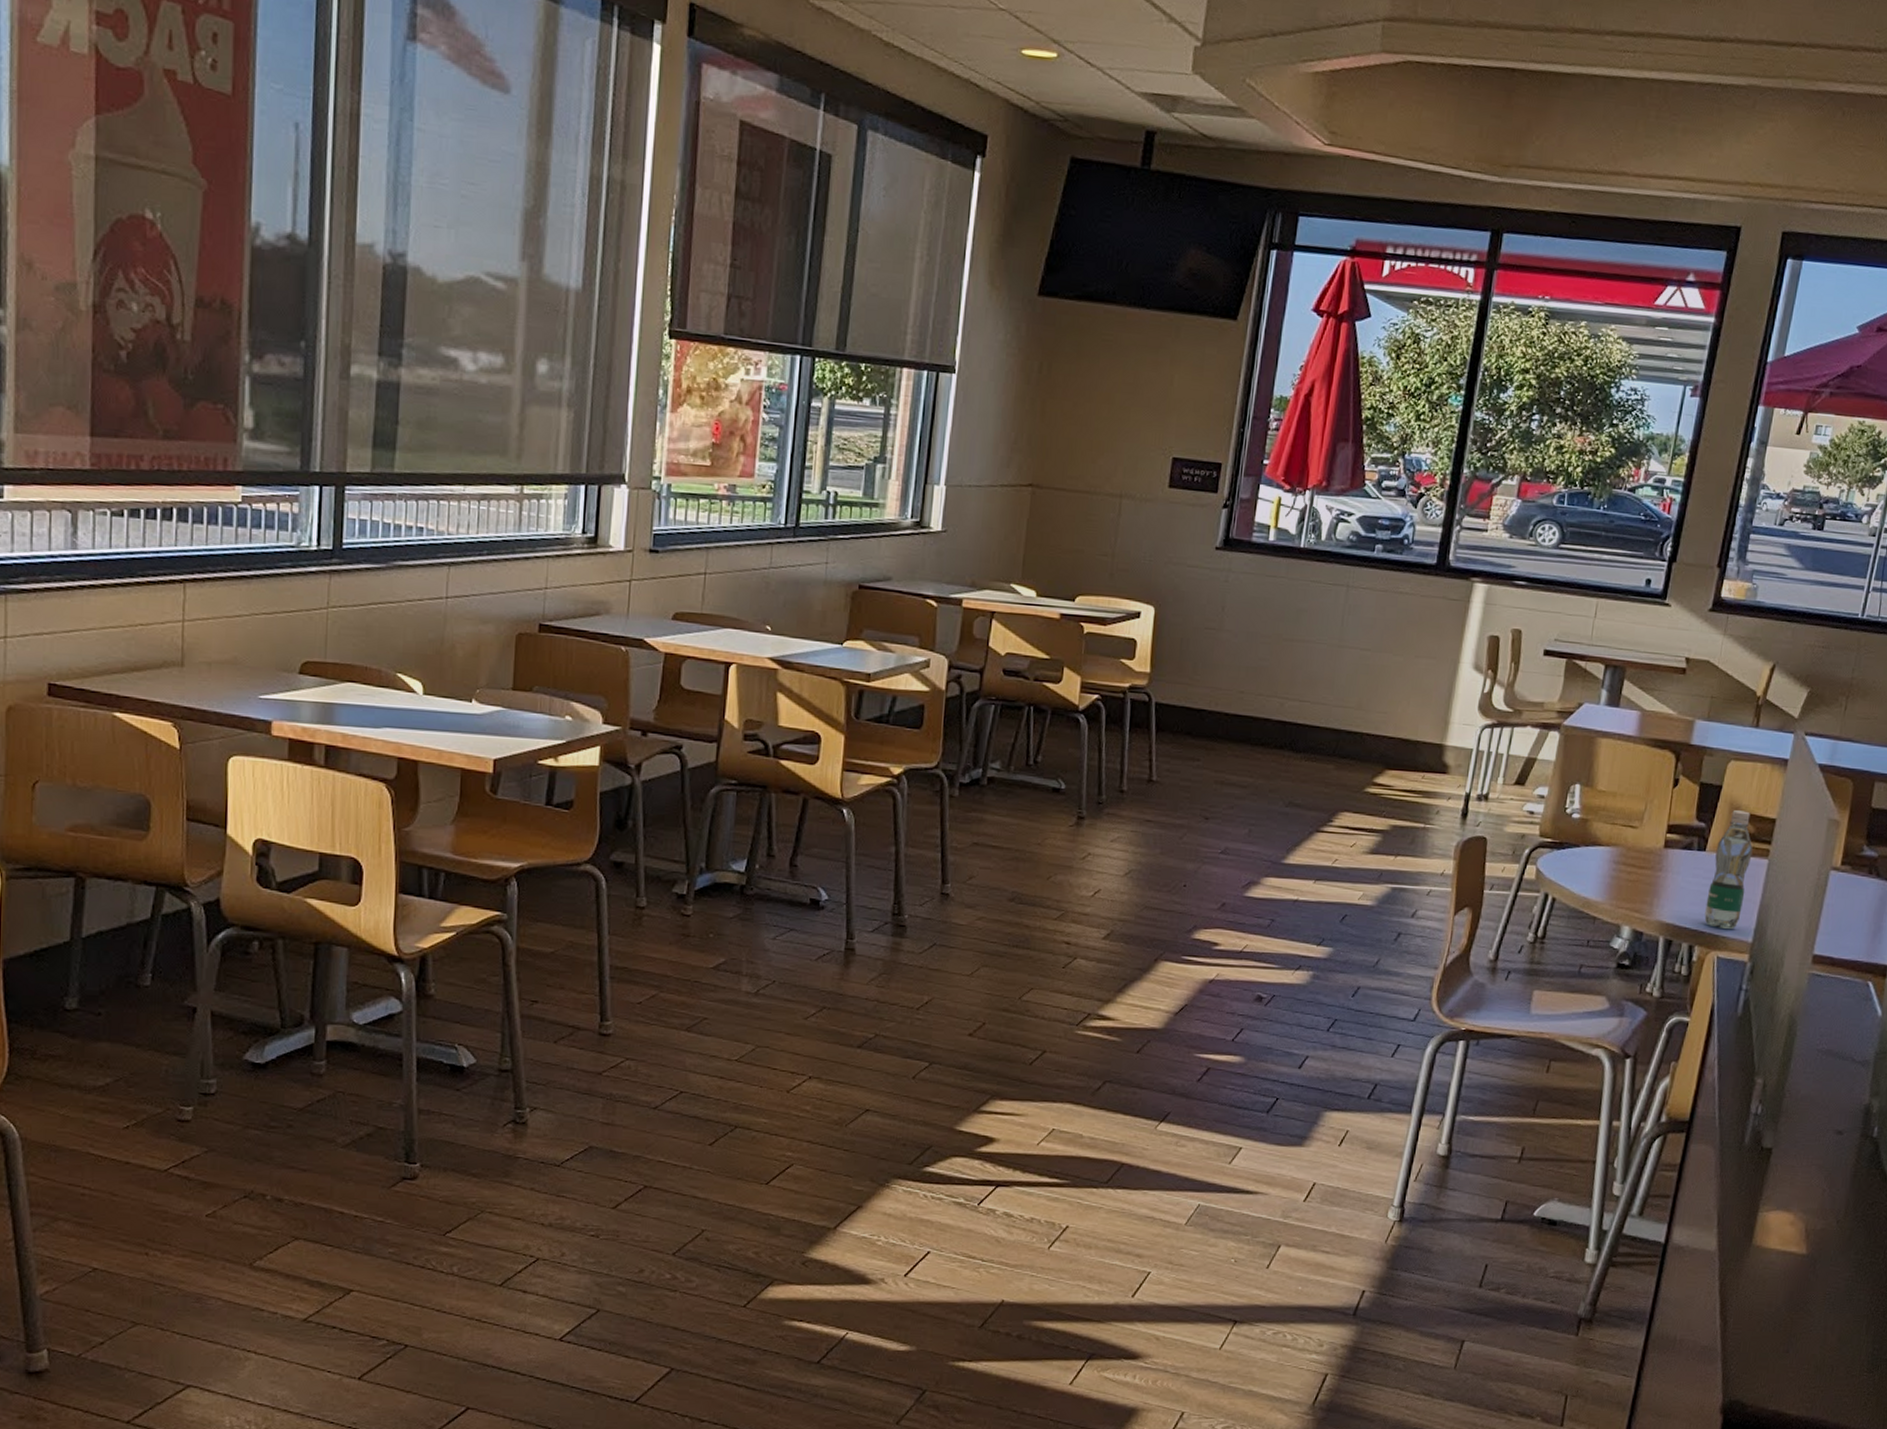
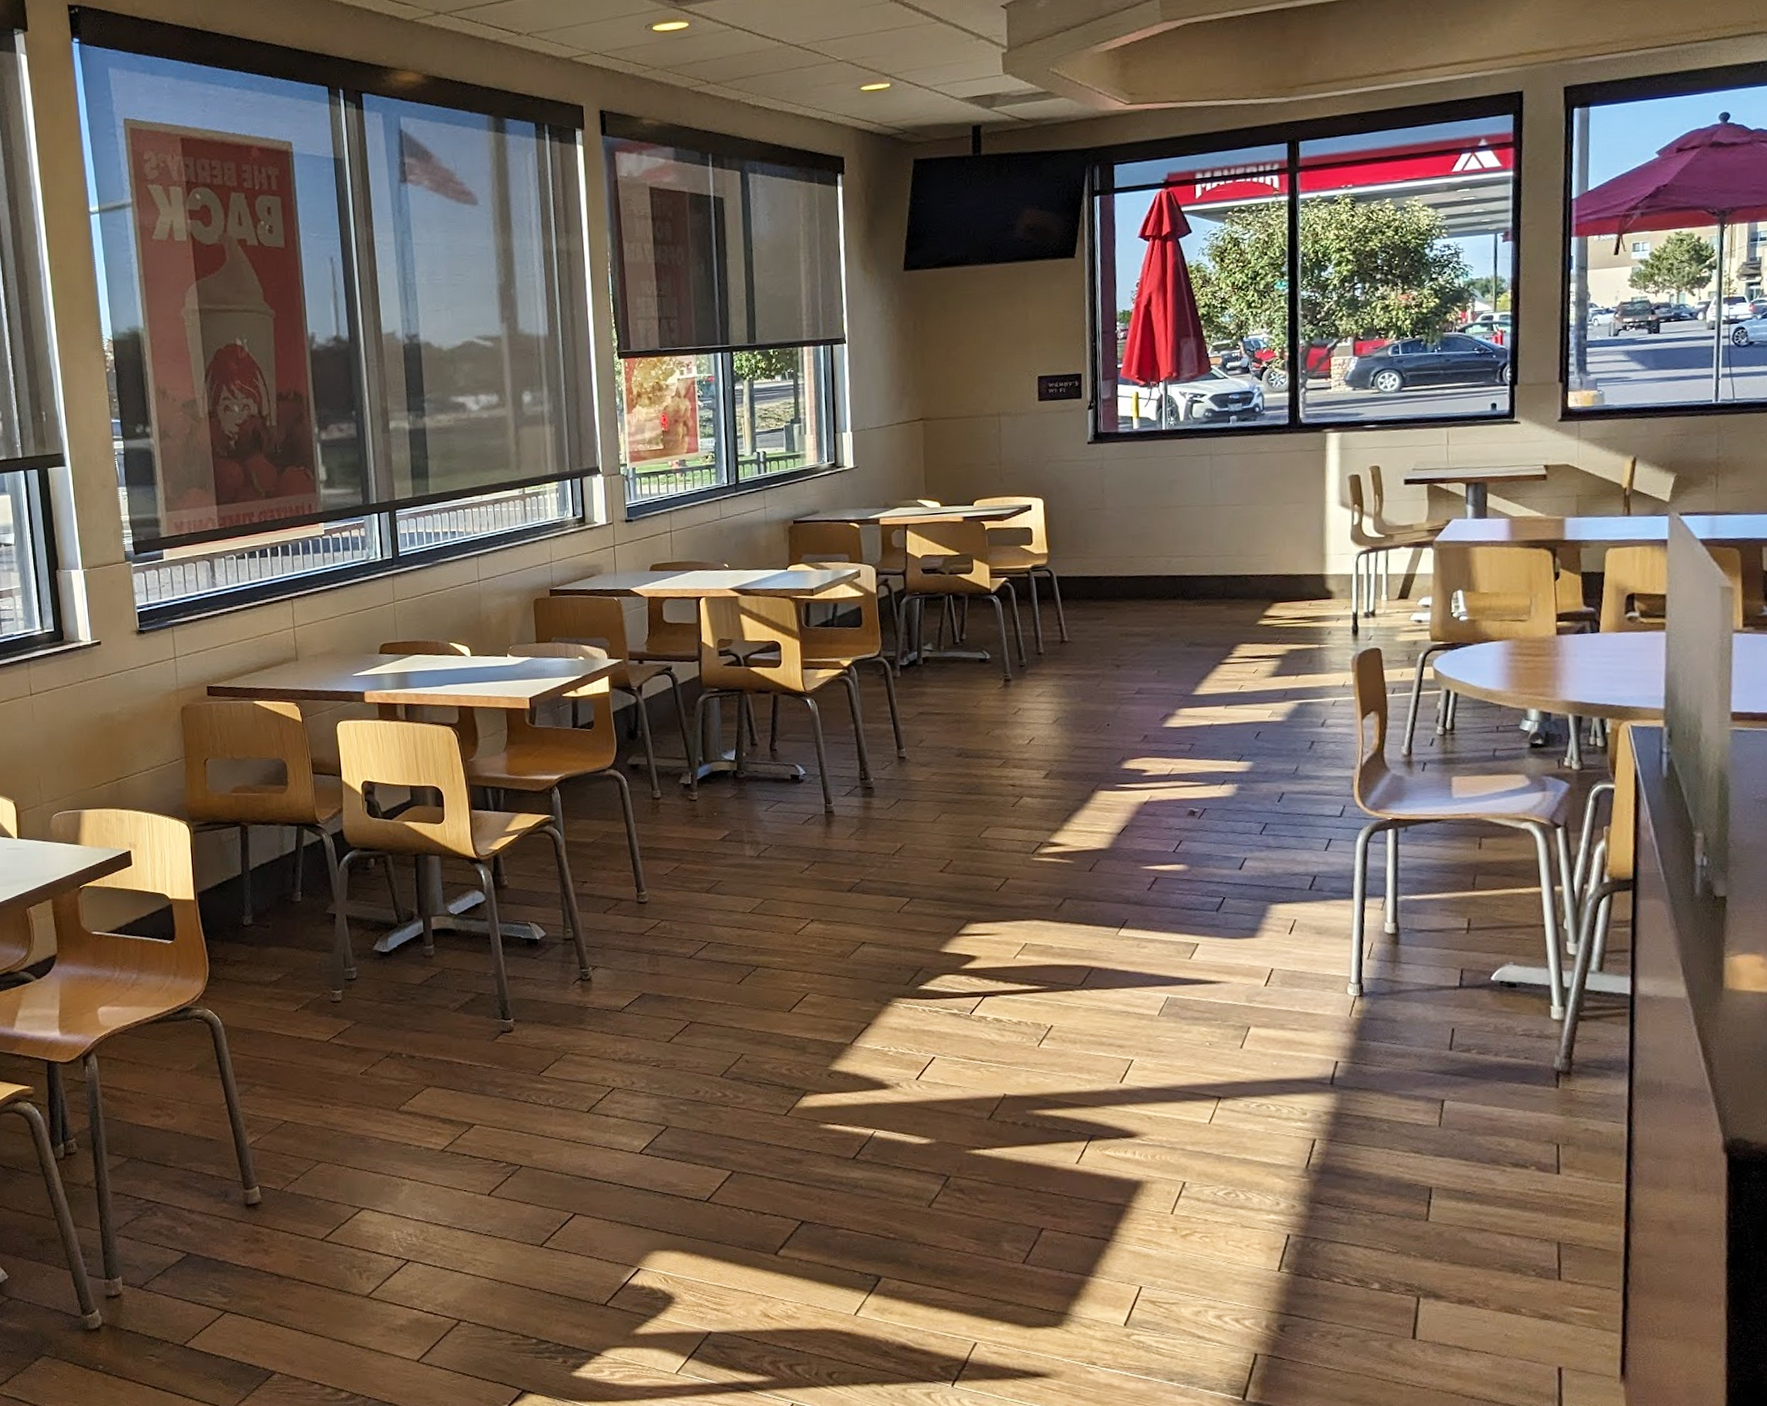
bottle: present [1704,810,1753,930] -> none [1609,591,1648,701]

